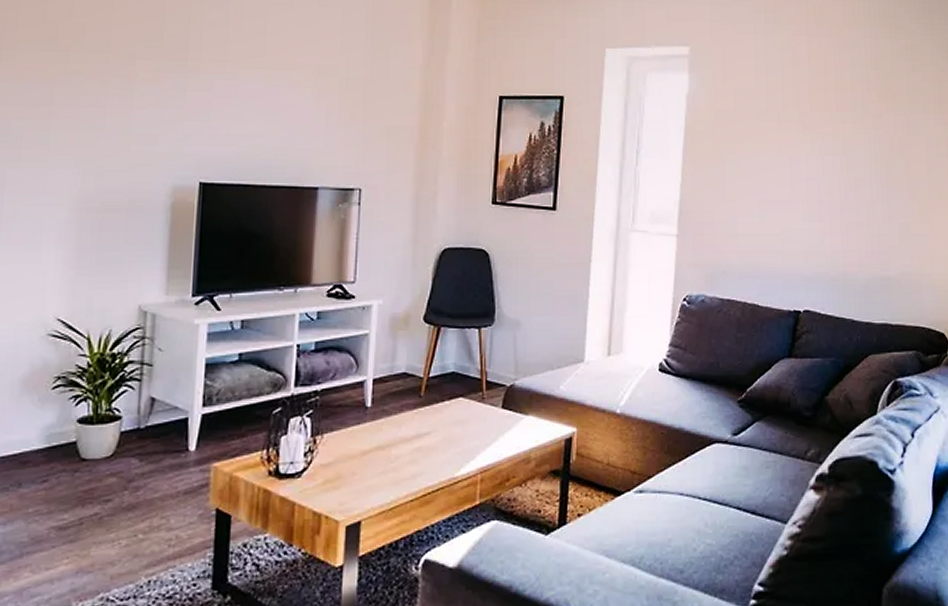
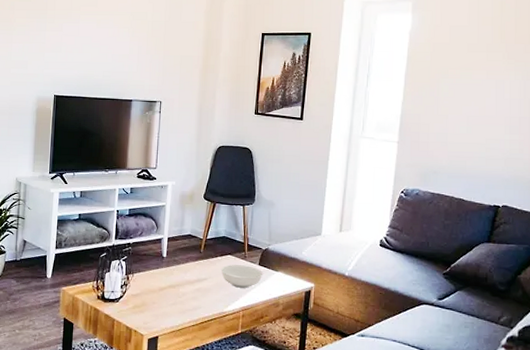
bowl: none [449,410,508,442] -> present [221,264,263,288]

